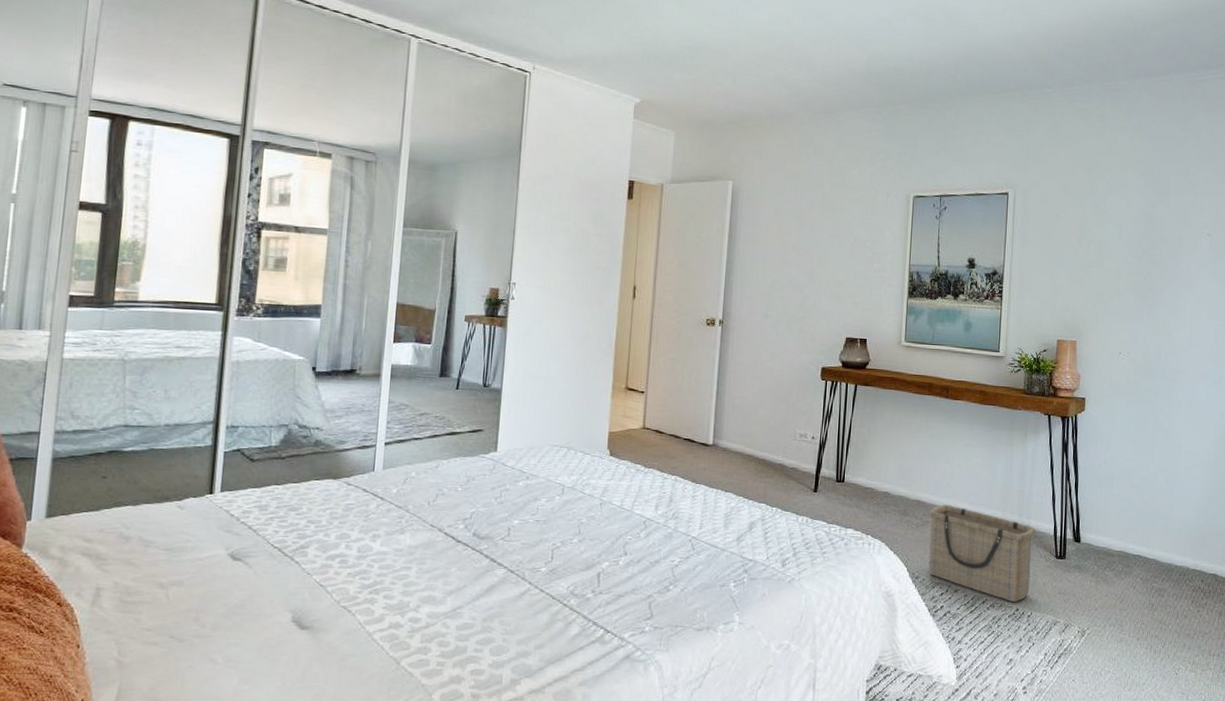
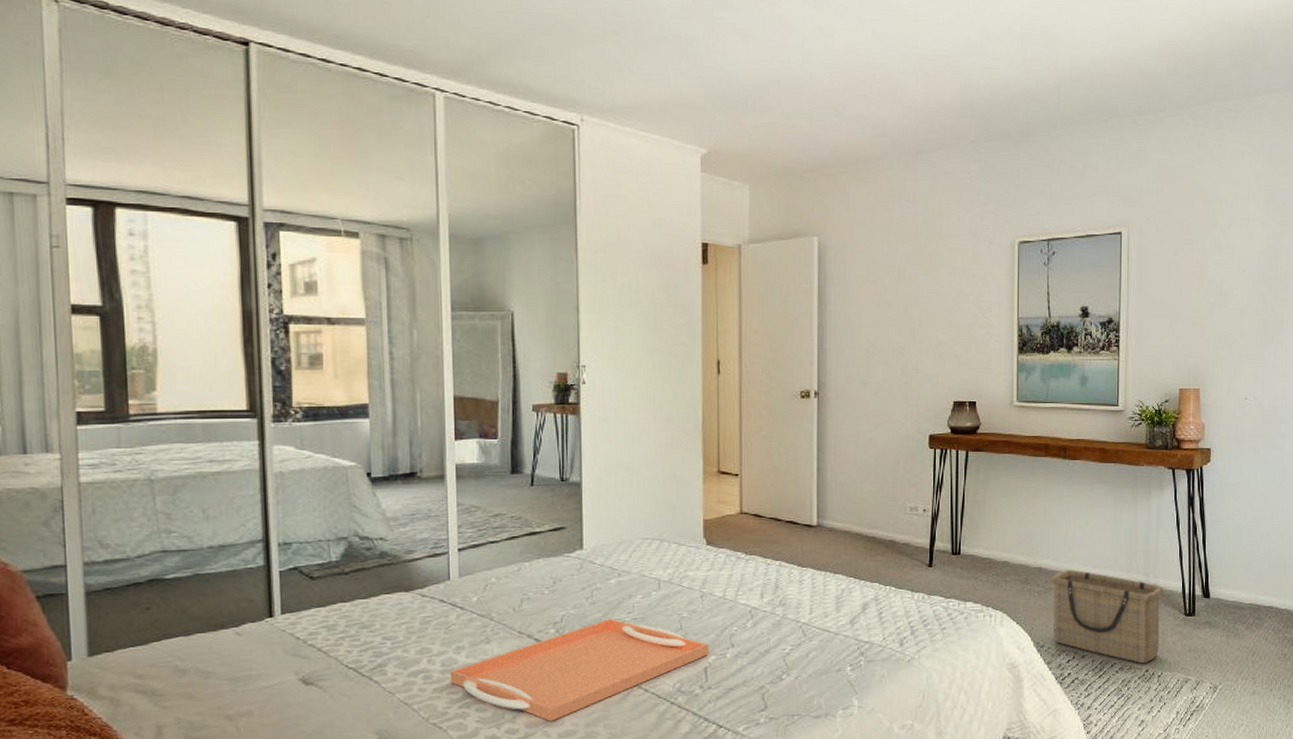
serving tray: none [364,518,603,613] -> present [450,618,709,722]

